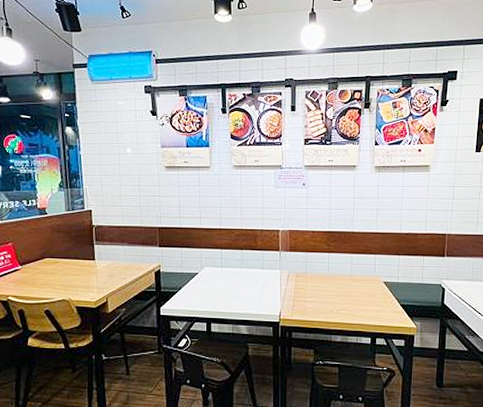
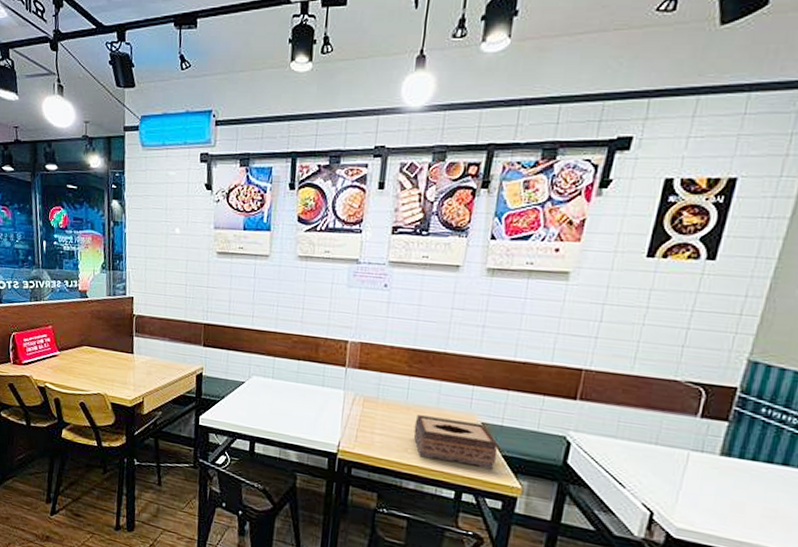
tissue box: none [336,282,397,317] -> present [413,415,498,470]

